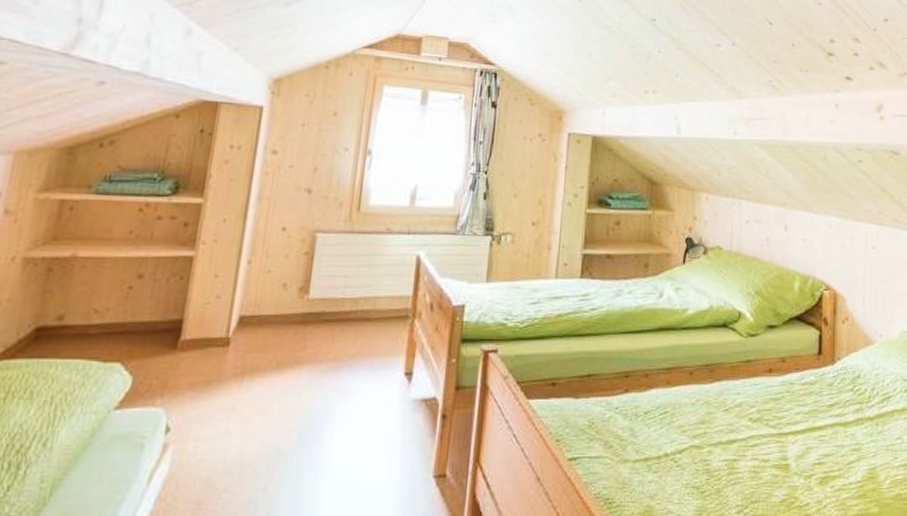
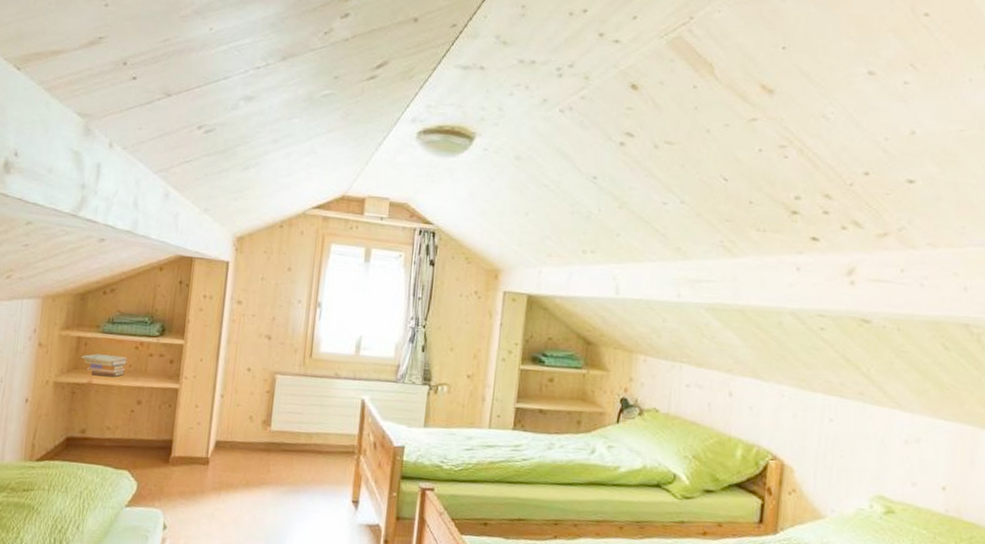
books: none [64,220,128,247] -> present [81,354,128,377]

